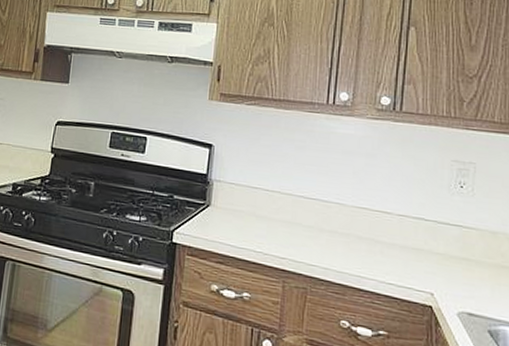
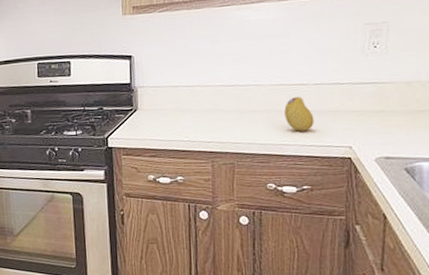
fruit: none [365,224,396,266] -> present [284,96,314,131]

